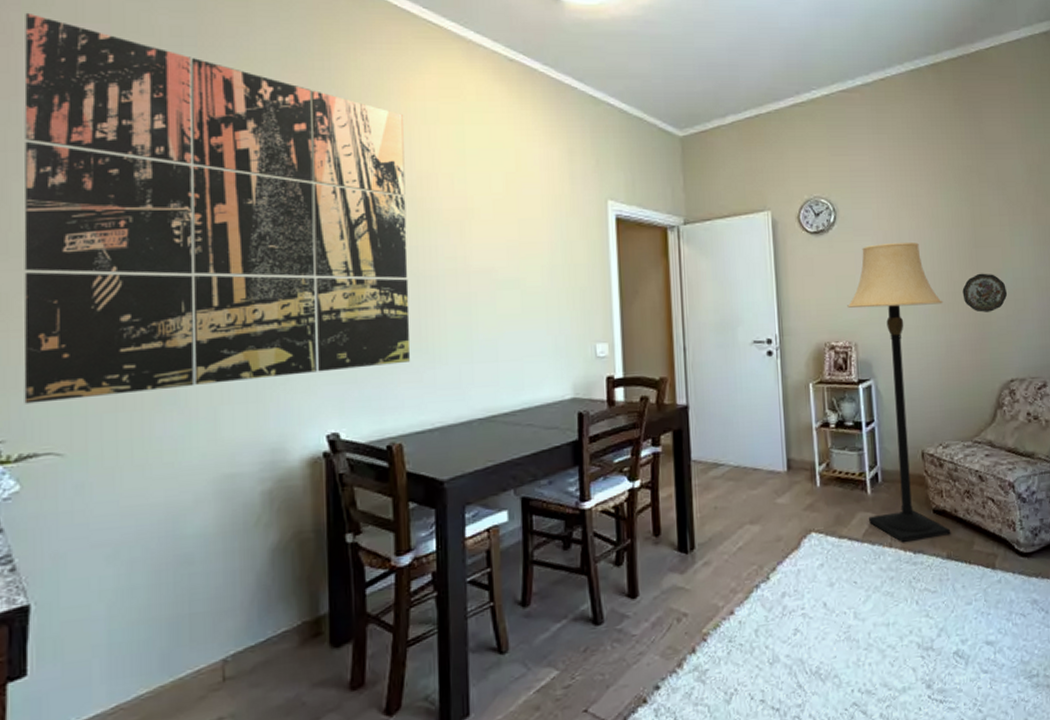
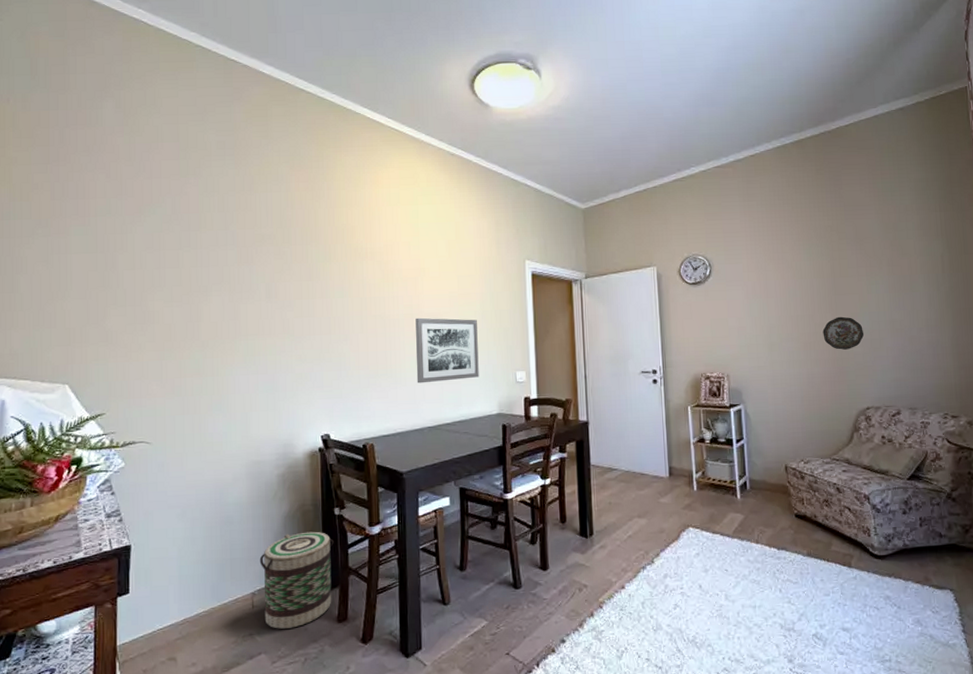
wall art: present [23,12,411,404] -> none [126,137,379,407]
basket: none [234,567,345,708] -> present [259,531,334,629]
wall art: none [461,274,547,362] -> present [415,317,479,384]
lamp: present [847,241,951,543] -> none [720,290,811,541]

